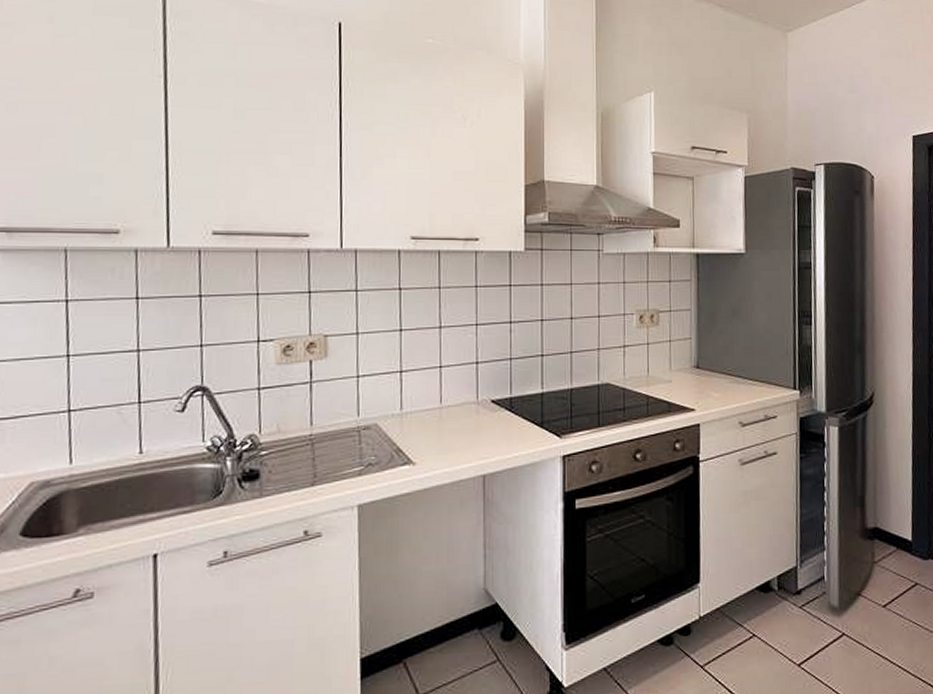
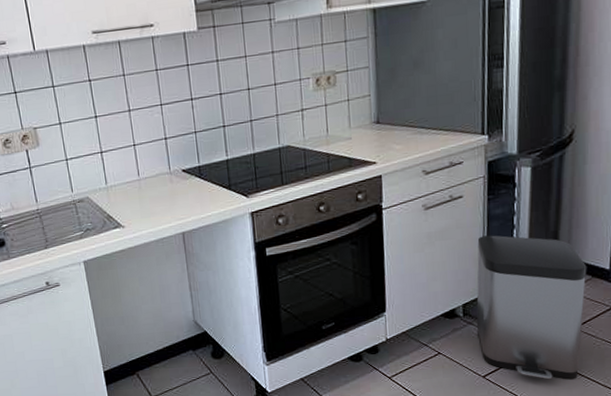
pedal bin: none [791,497,892,669] -> present [476,235,587,380]

